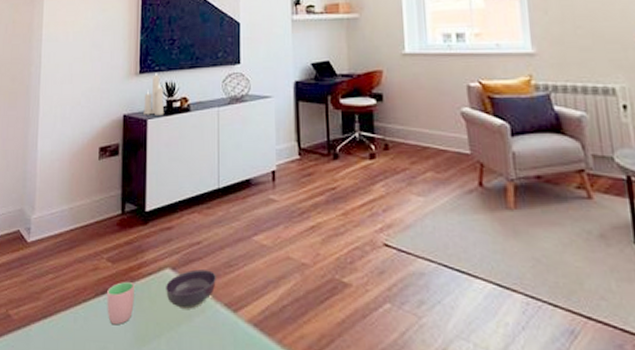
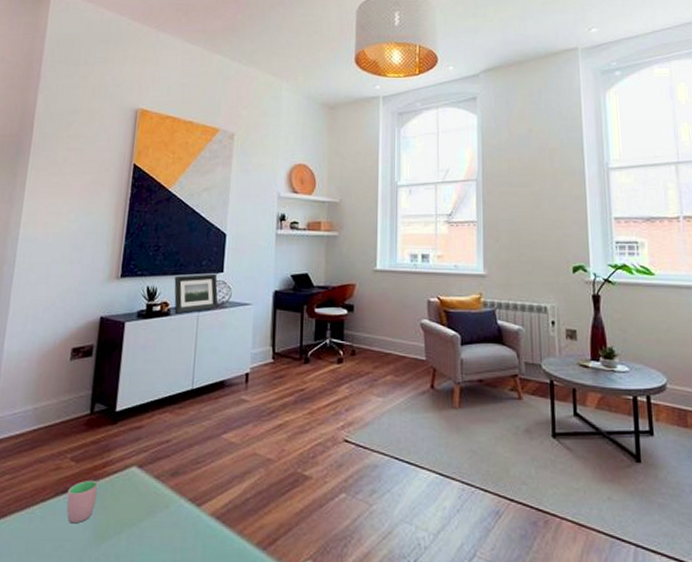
candle: present [143,73,165,115] -> none [122,277,145,318]
bowl: present [166,269,216,310] -> none [130,467,183,506]
picture frame: none [192,65,238,109] -> present [174,273,218,314]

